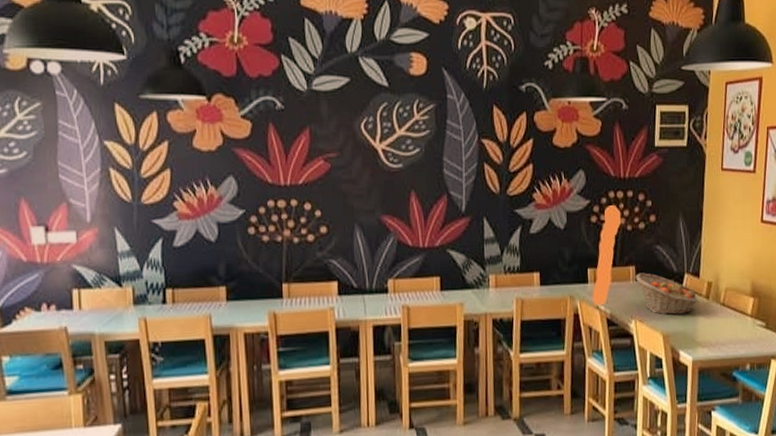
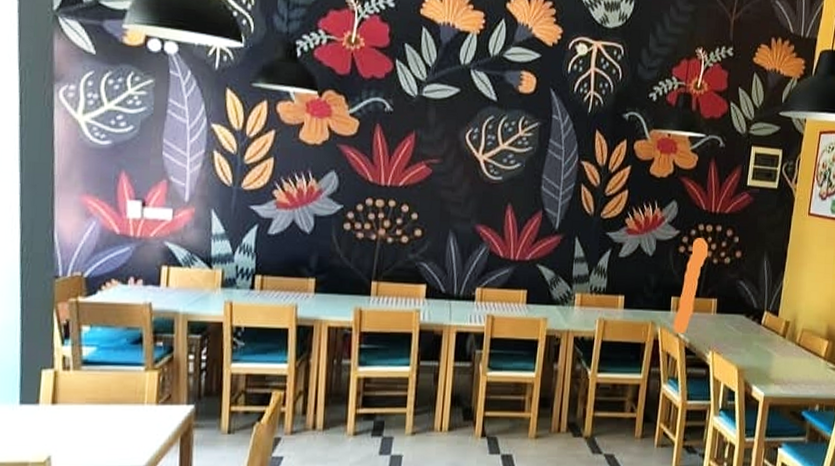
fruit basket: present [635,273,698,315] -> none [716,306,775,350]

